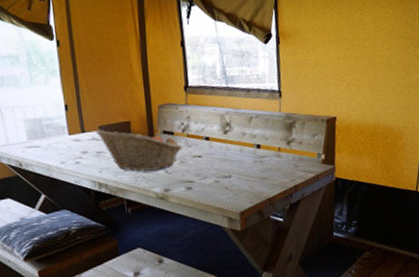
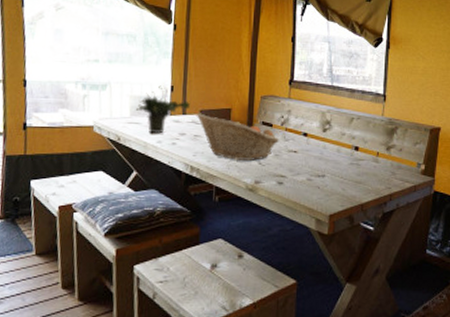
potted plant: none [32,105,89,156] -> present [135,85,191,134]

